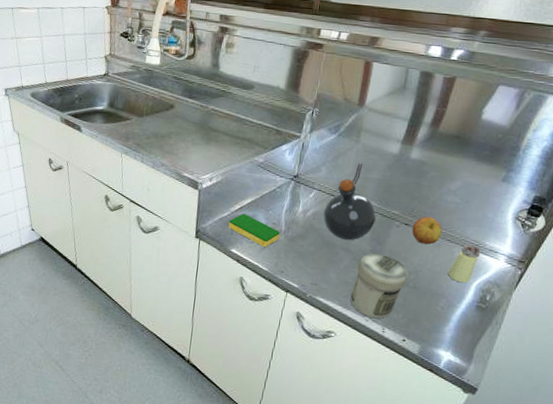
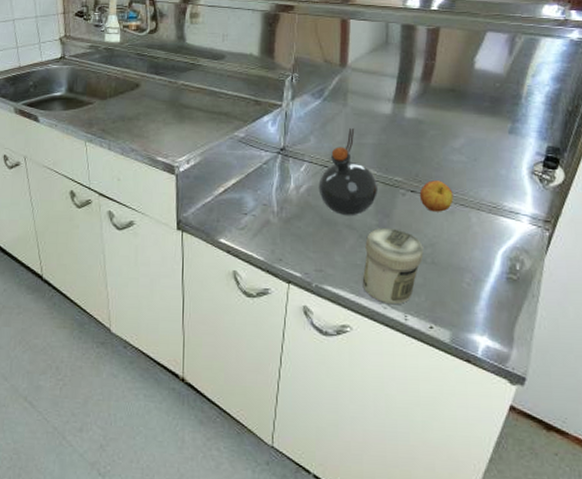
dish sponge: present [229,214,280,247] -> none [214,197,273,233]
saltshaker: present [447,243,481,283] -> none [467,206,500,253]

